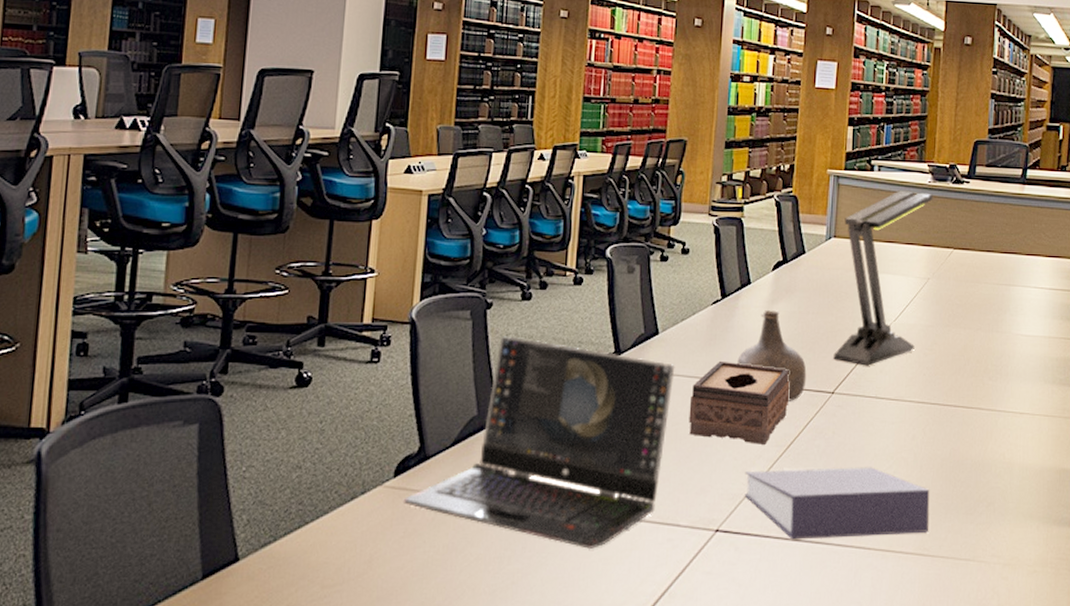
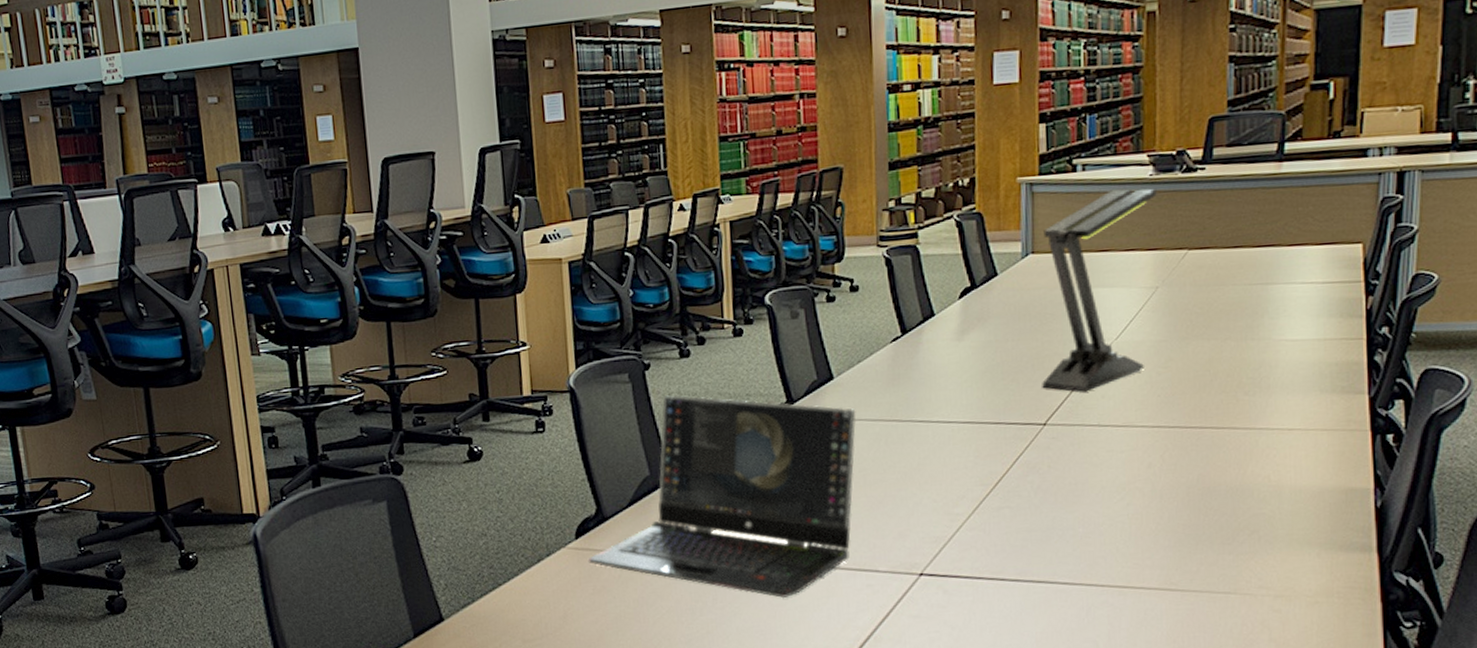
tissue box: present [689,360,790,444] -> none [876,400,992,485]
bottle: present [737,310,807,401] -> none [927,342,1011,437]
book: present [744,467,930,540] -> none [947,500,1176,580]

